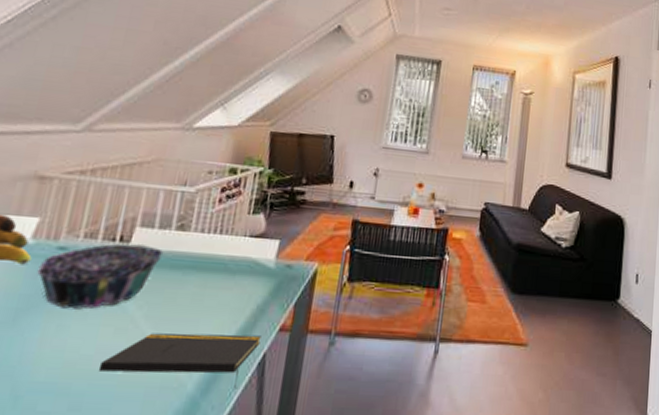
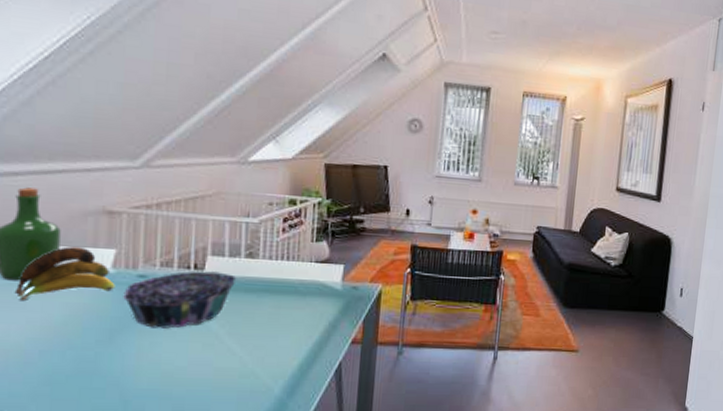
notepad: present [98,333,262,389] -> none [193,347,336,392]

